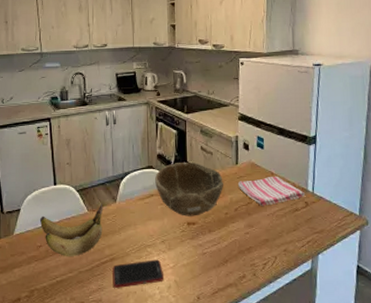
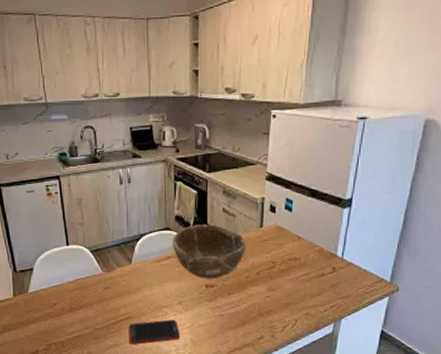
banana: present [39,203,104,256] -> none [53,264,119,314]
dish towel: present [237,176,306,206] -> none [261,240,334,270]

